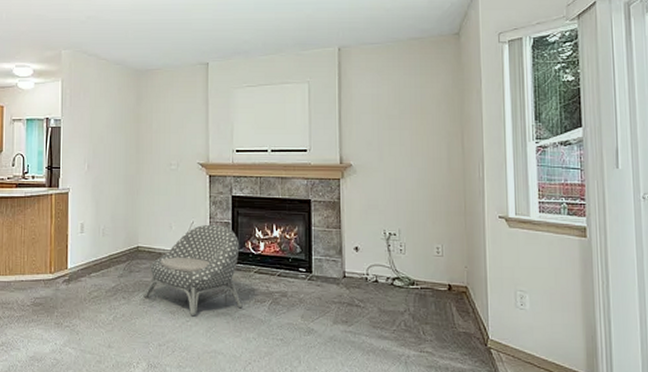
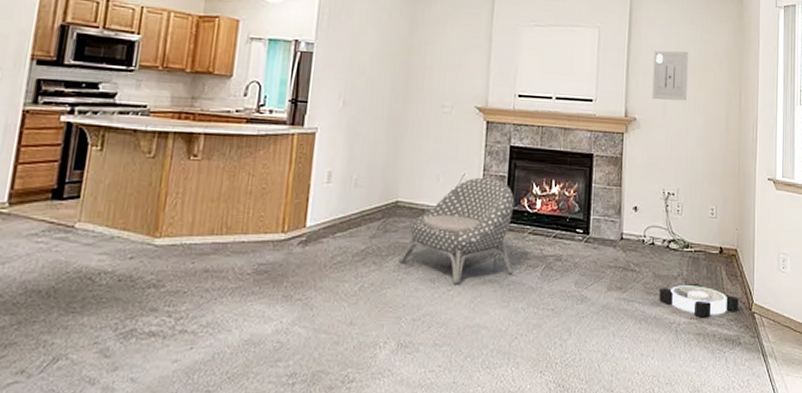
wall art: none [366,96,403,146] -> present [652,50,688,101]
electric fan: none [386,319,472,352] -> present [659,284,739,318]

